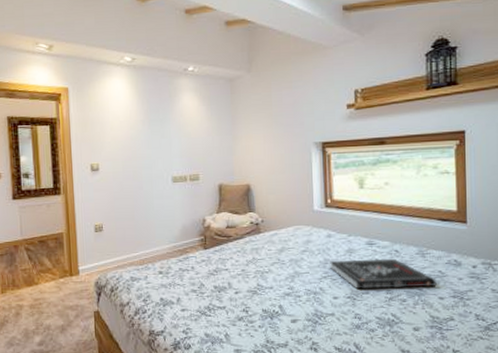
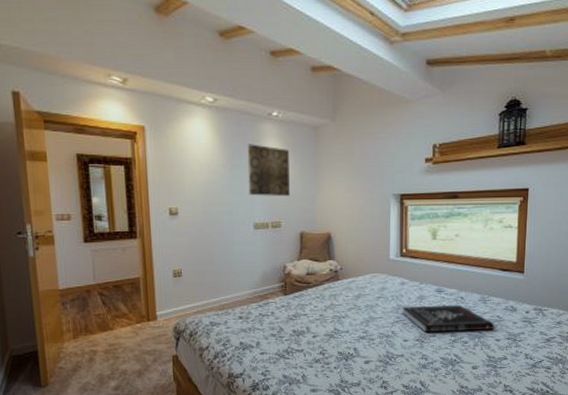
wall art: none [164,99,207,150] -> present [247,144,290,196]

